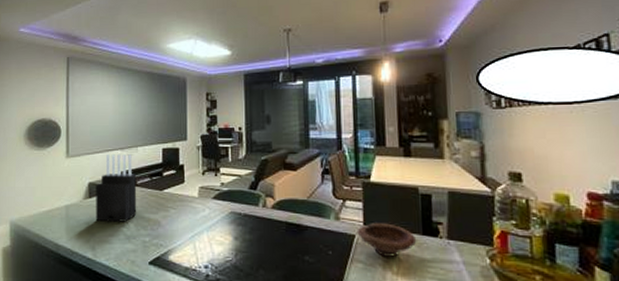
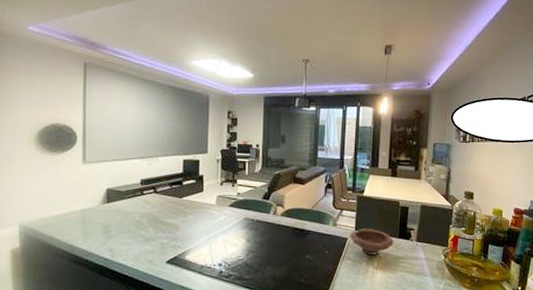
knife block: present [95,154,137,223] -> none [113,163,157,227]

